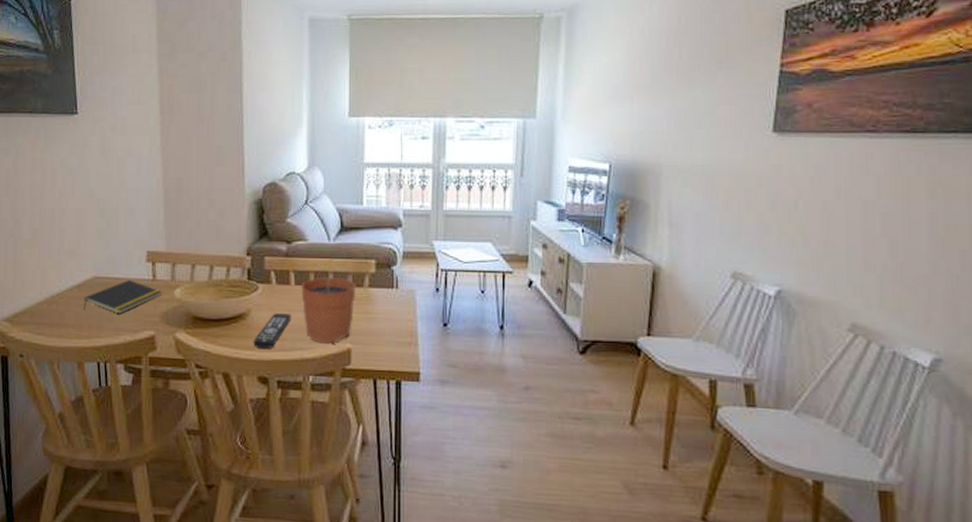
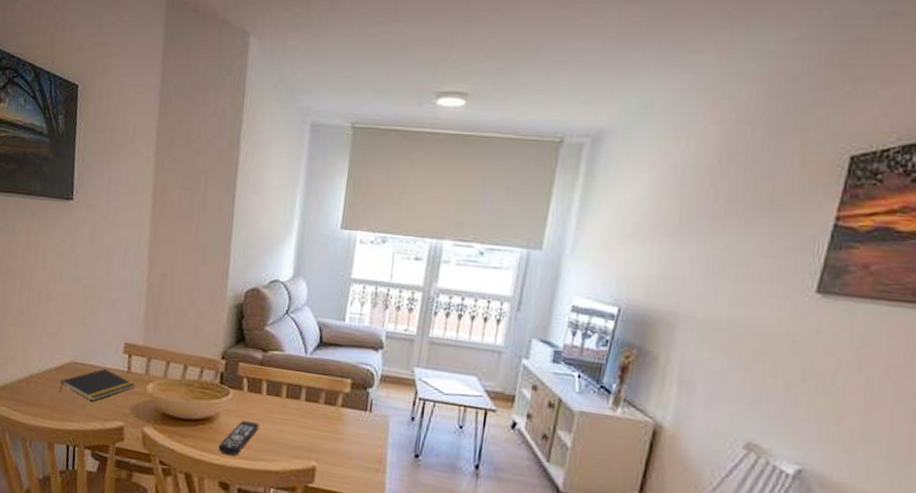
plant pot: present [301,259,356,344] -> none [271,373,329,459]

